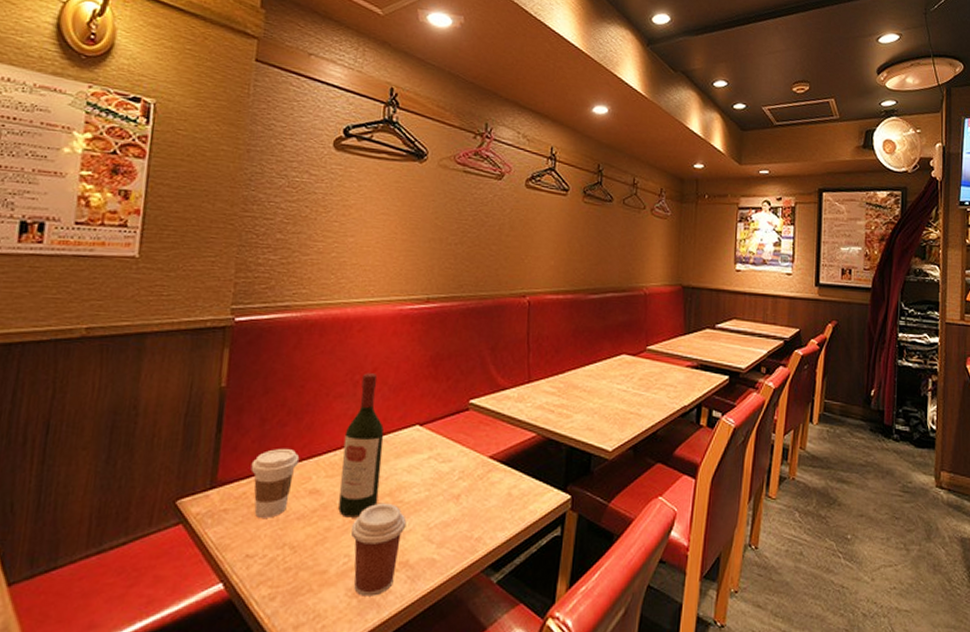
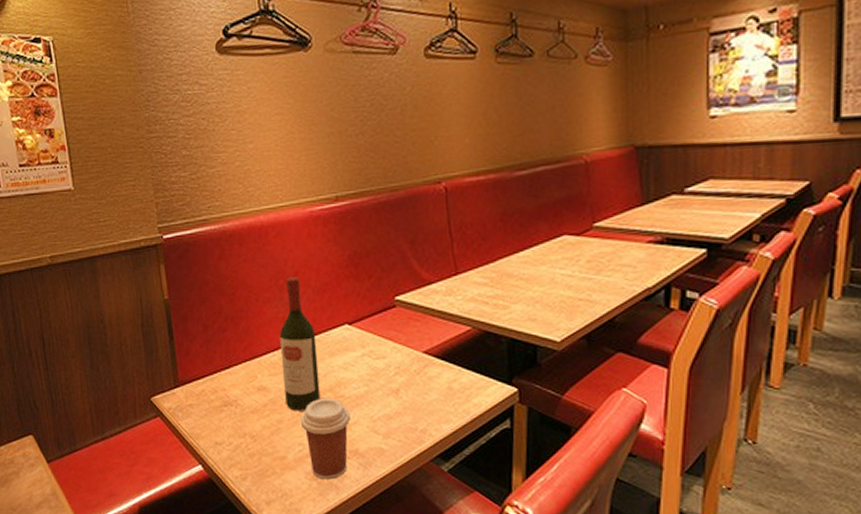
coffee cup: present [250,448,300,518] -> none [203,350,244,412]

